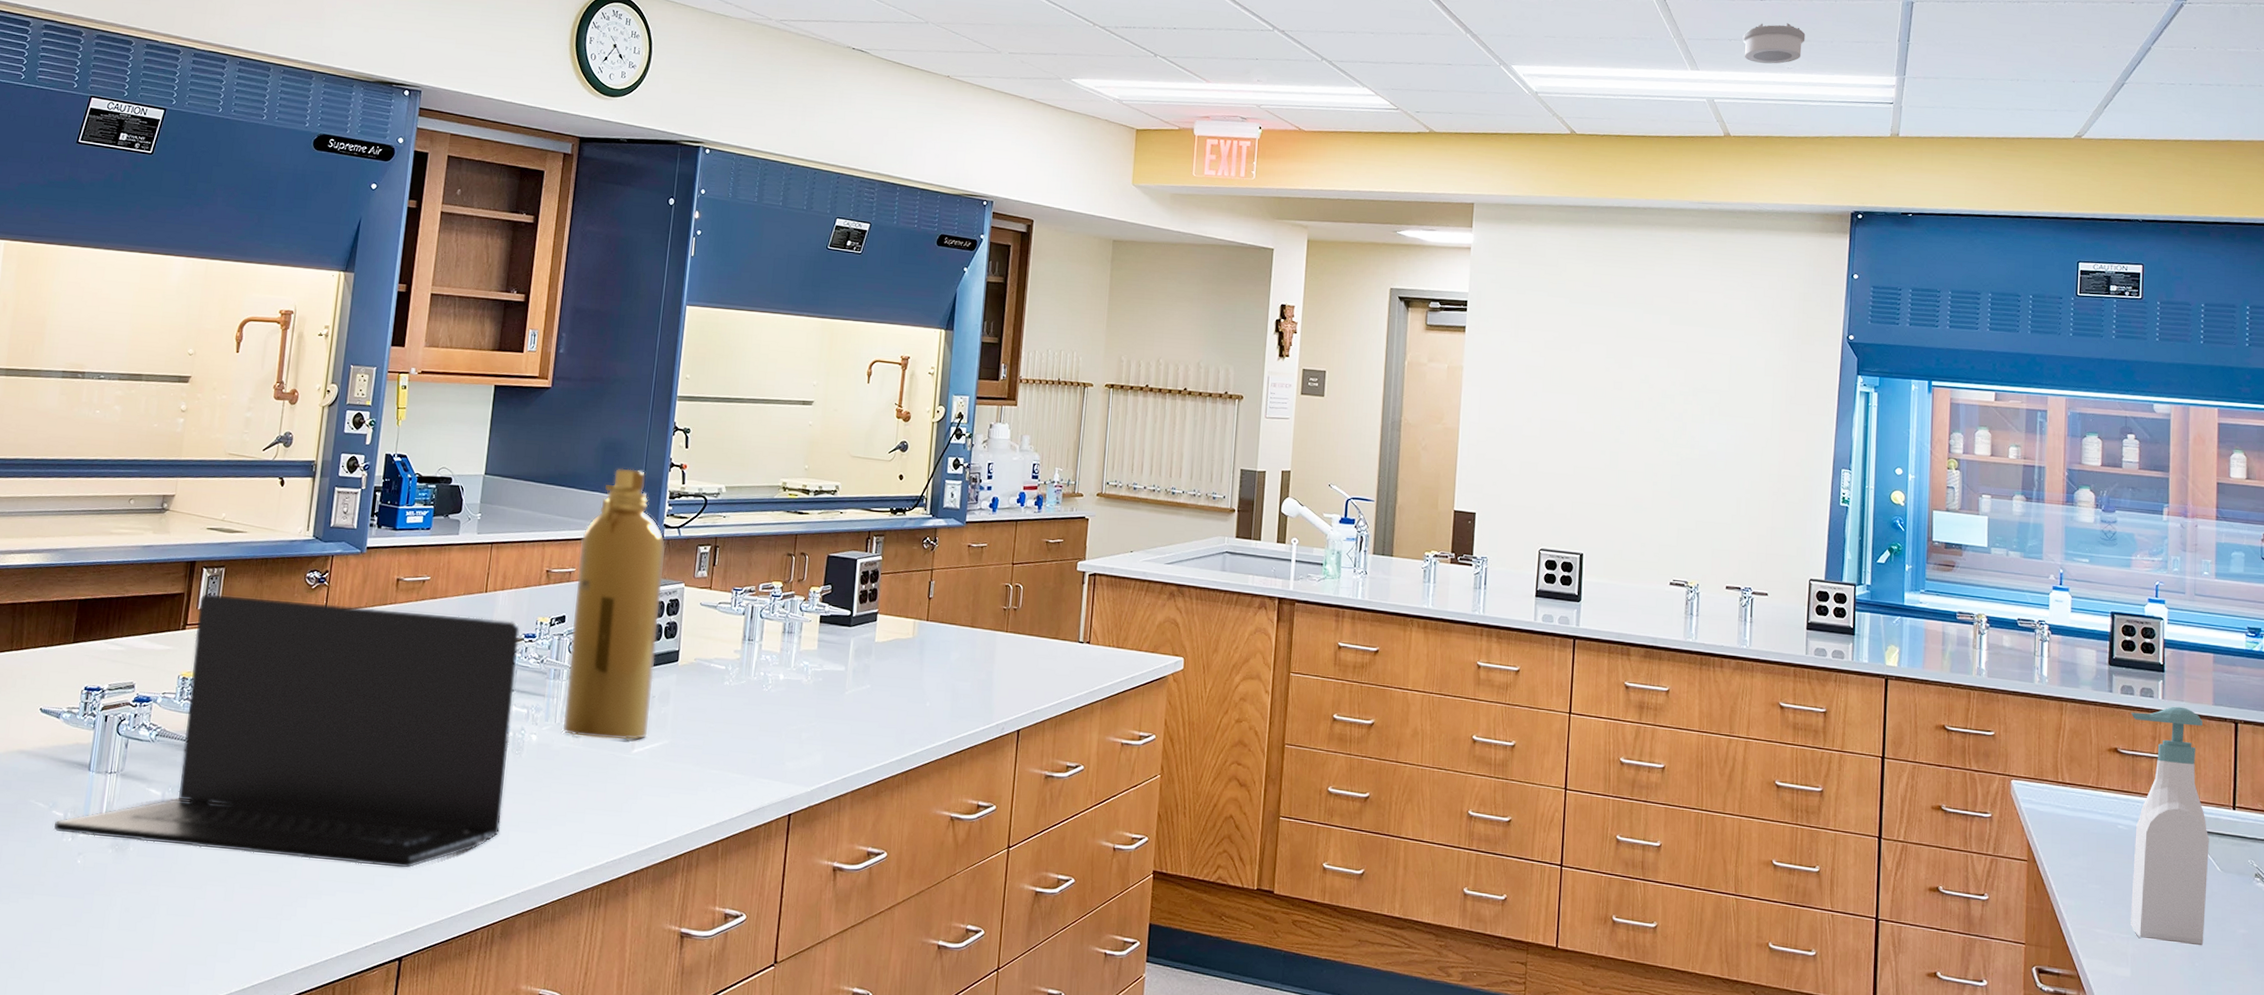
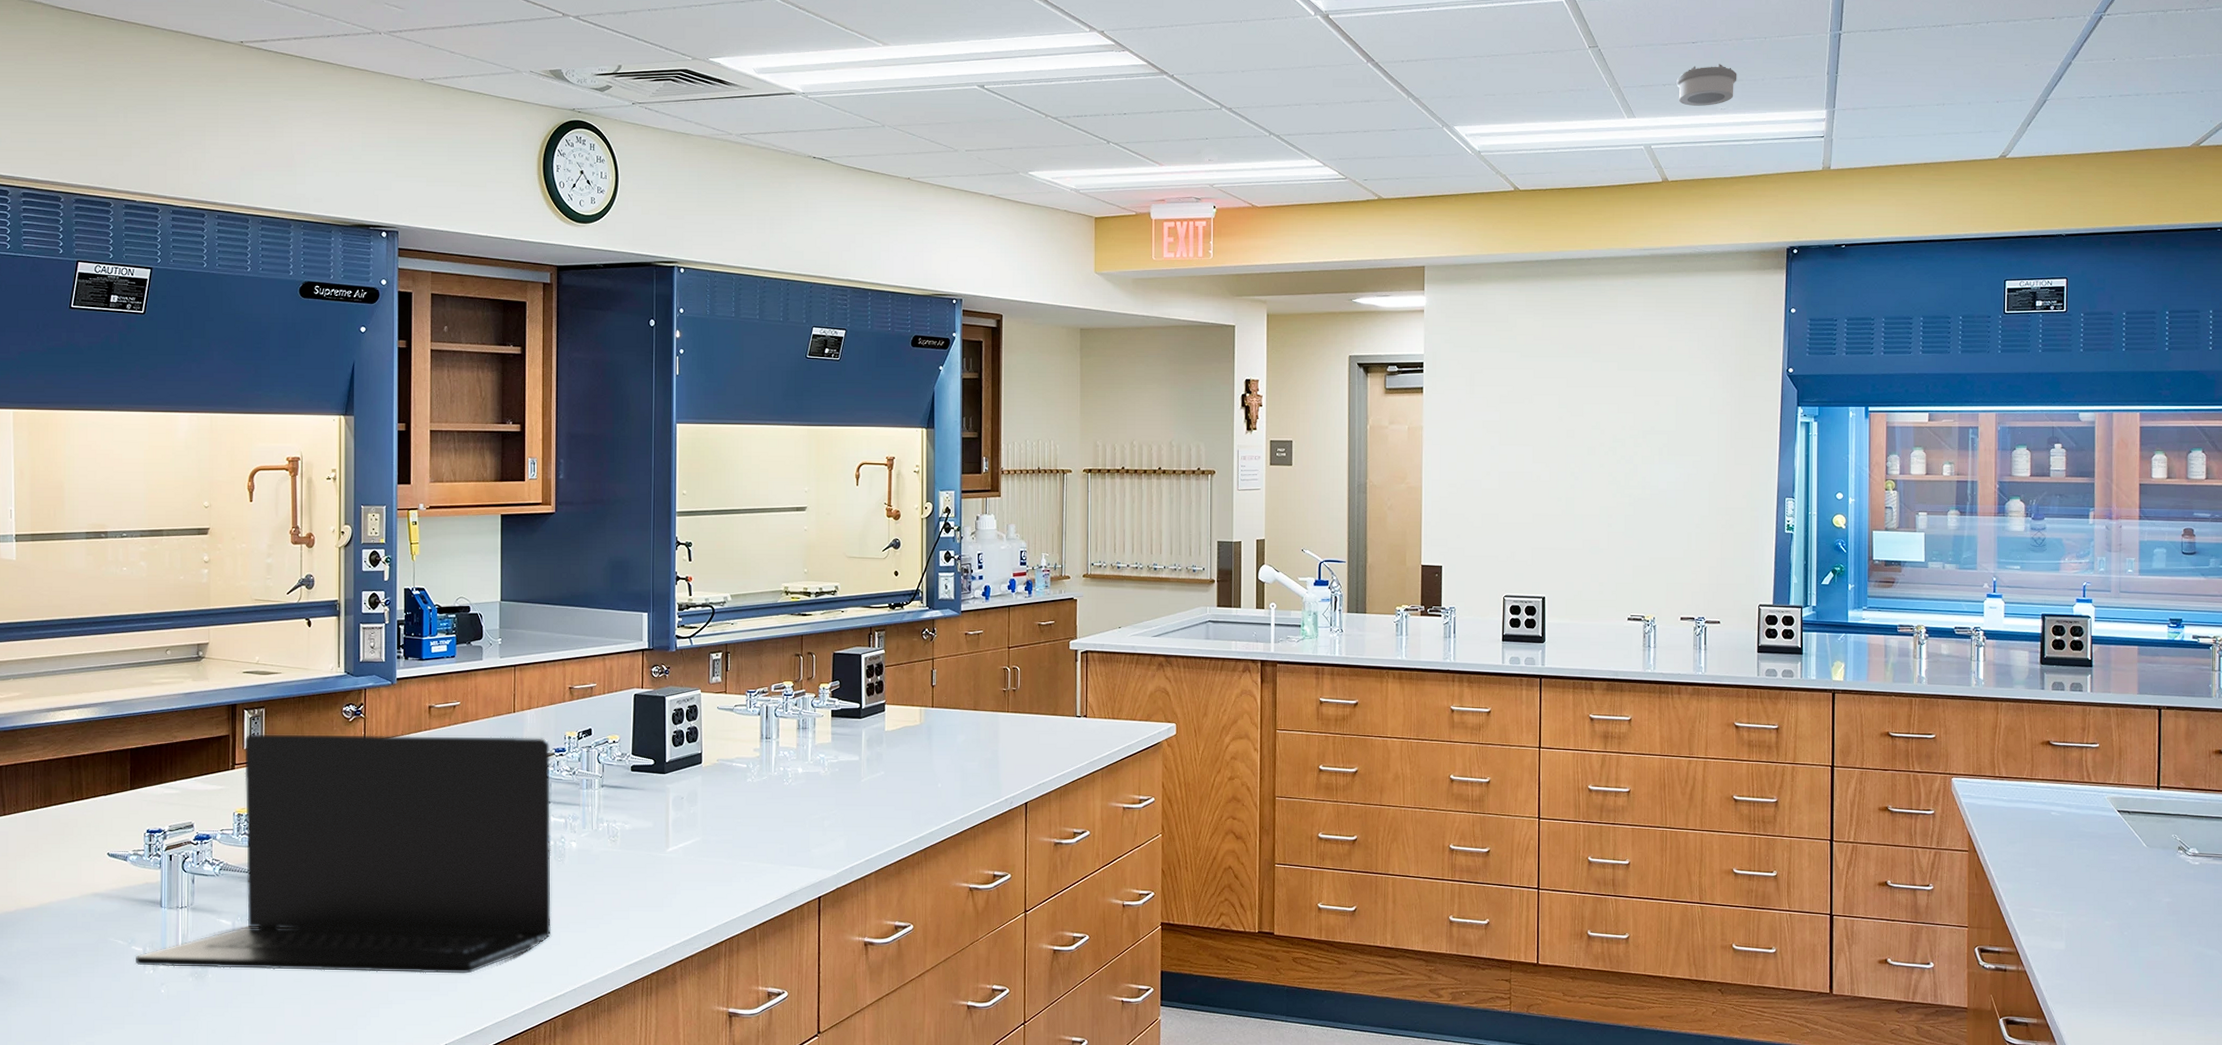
spray bottle: present [563,468,666,740] -> none [599,585,680,840]
soap bottle: present [2131,706,2209,946] -> none [2062,698,2136,916]

